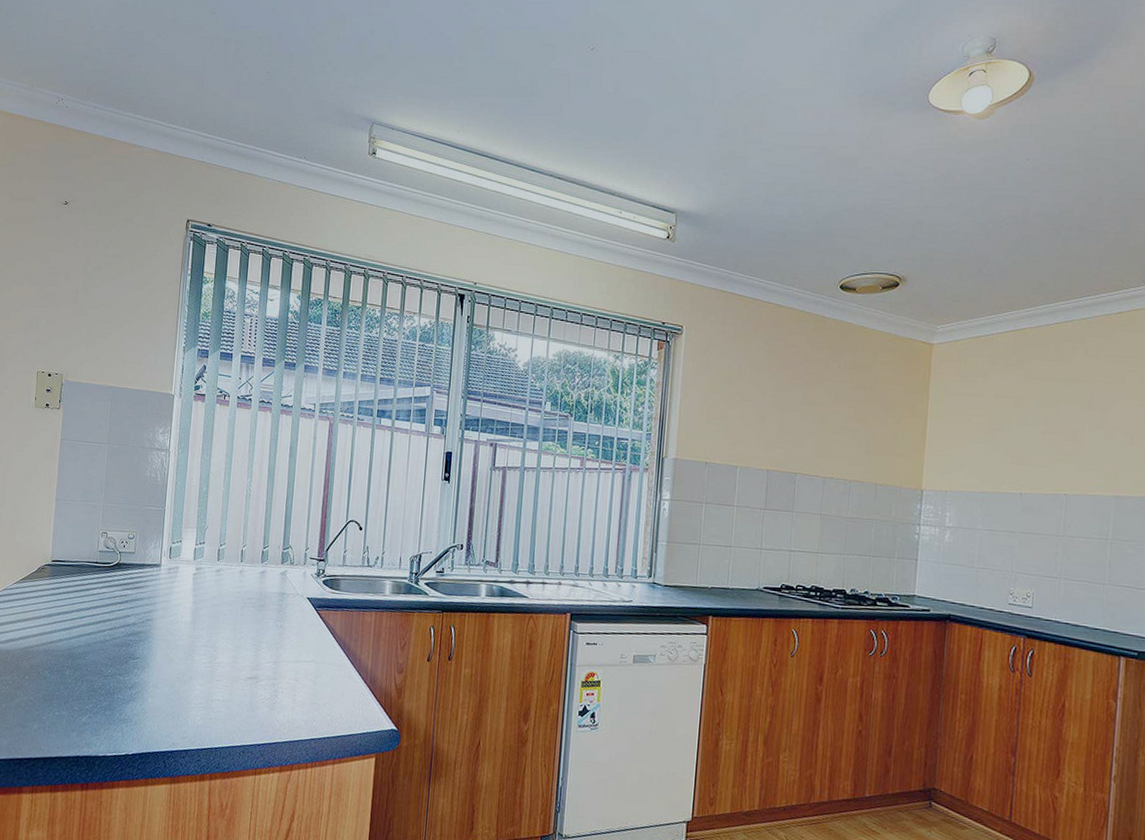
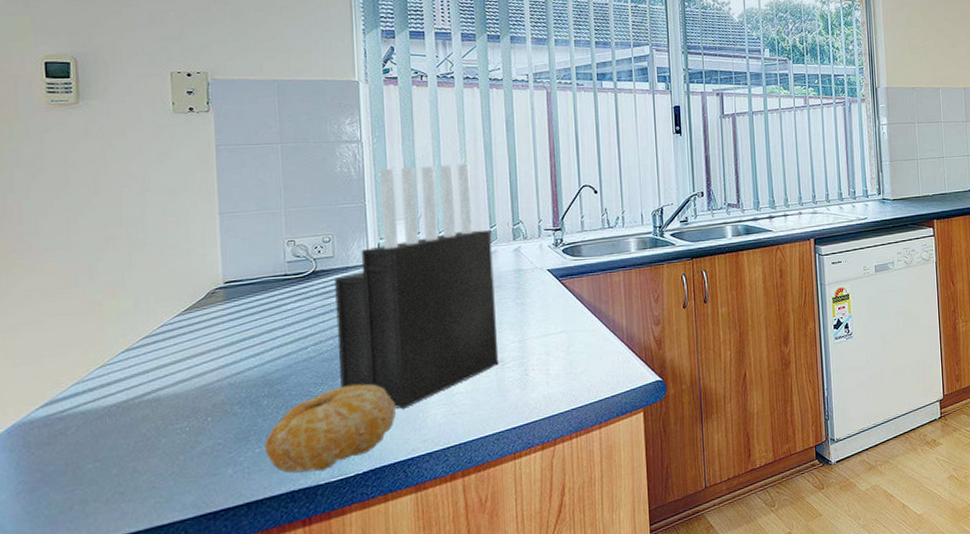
fruit: none [62,672,165,745] -> present [264,384,396,473]
knife block: none [125,478,264,704] -> present [335,164,499,409]

